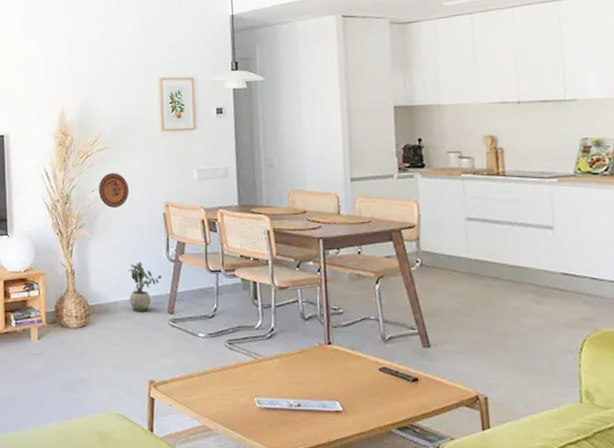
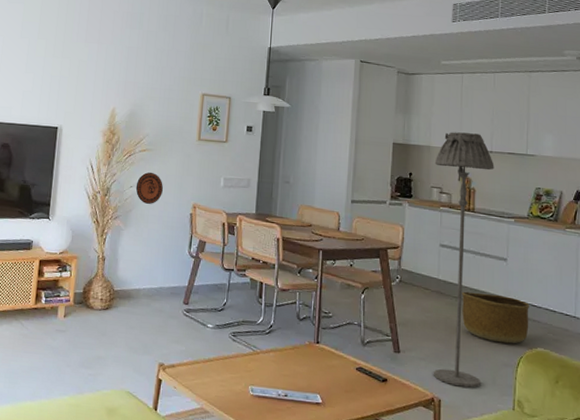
potted plant: present [128,261,163,313] -> none [151,254,183,301]
floor lamp: none [448,83,536,381] -> present [433,132,494,388]
basket: none [499,269,591,326] -> present [461,291,529,344]

